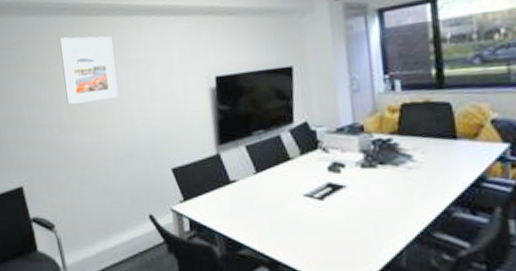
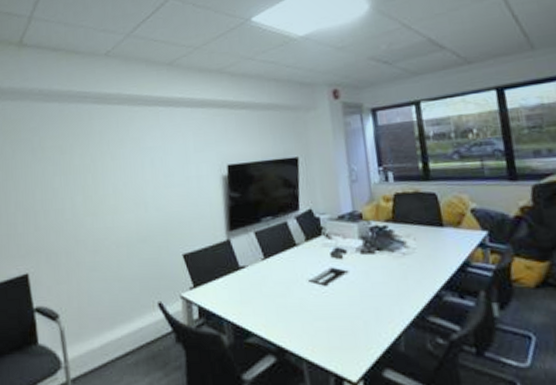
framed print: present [59,36,119,104] -> none [79,123,134,189]

